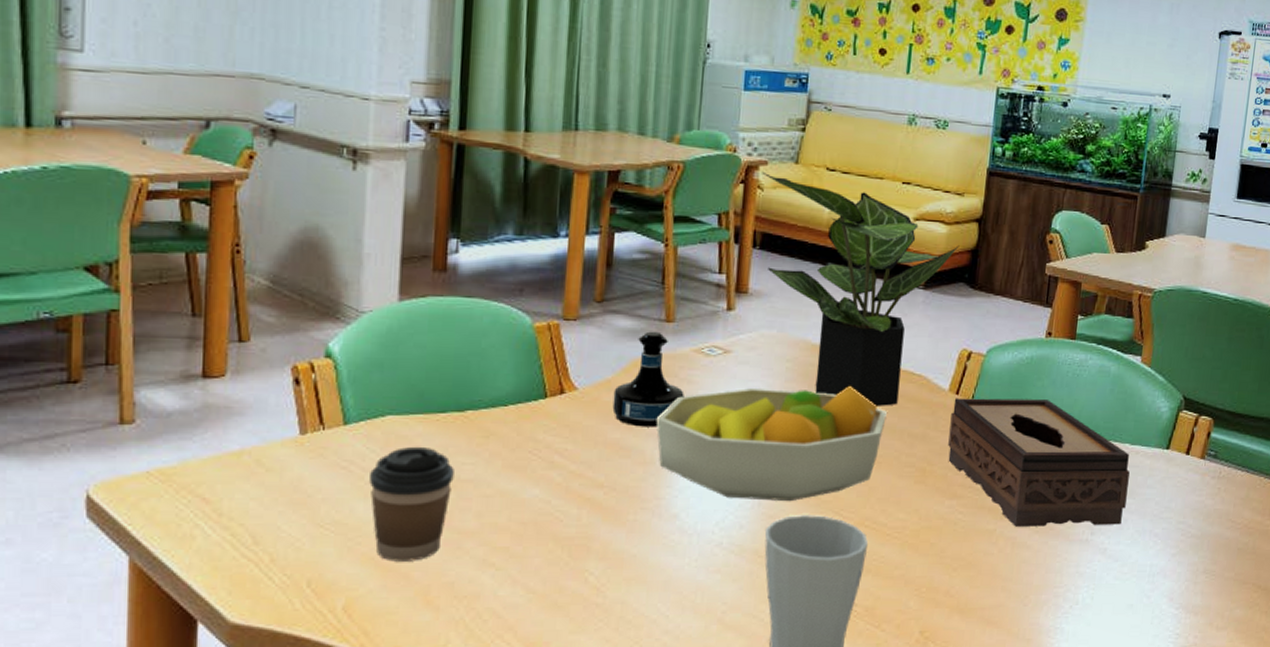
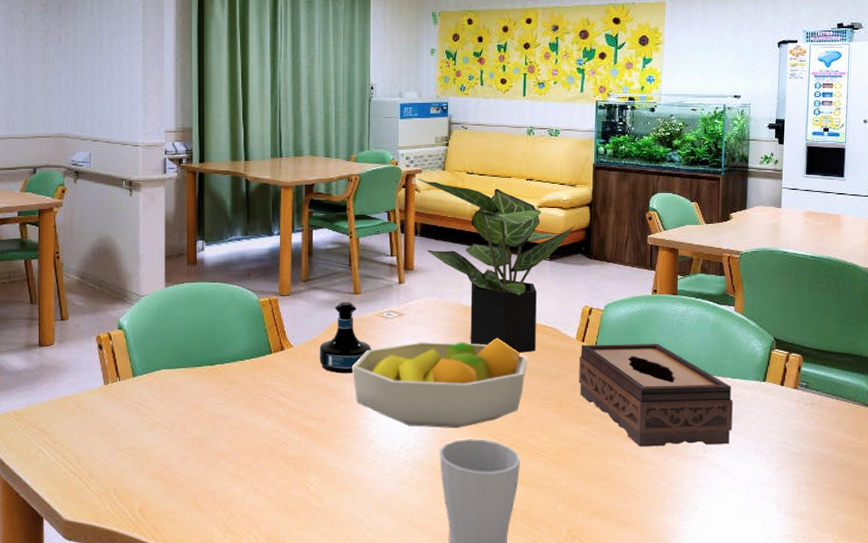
coffee cup: present [369,446,454,562] -> none [152,391,210,476]

